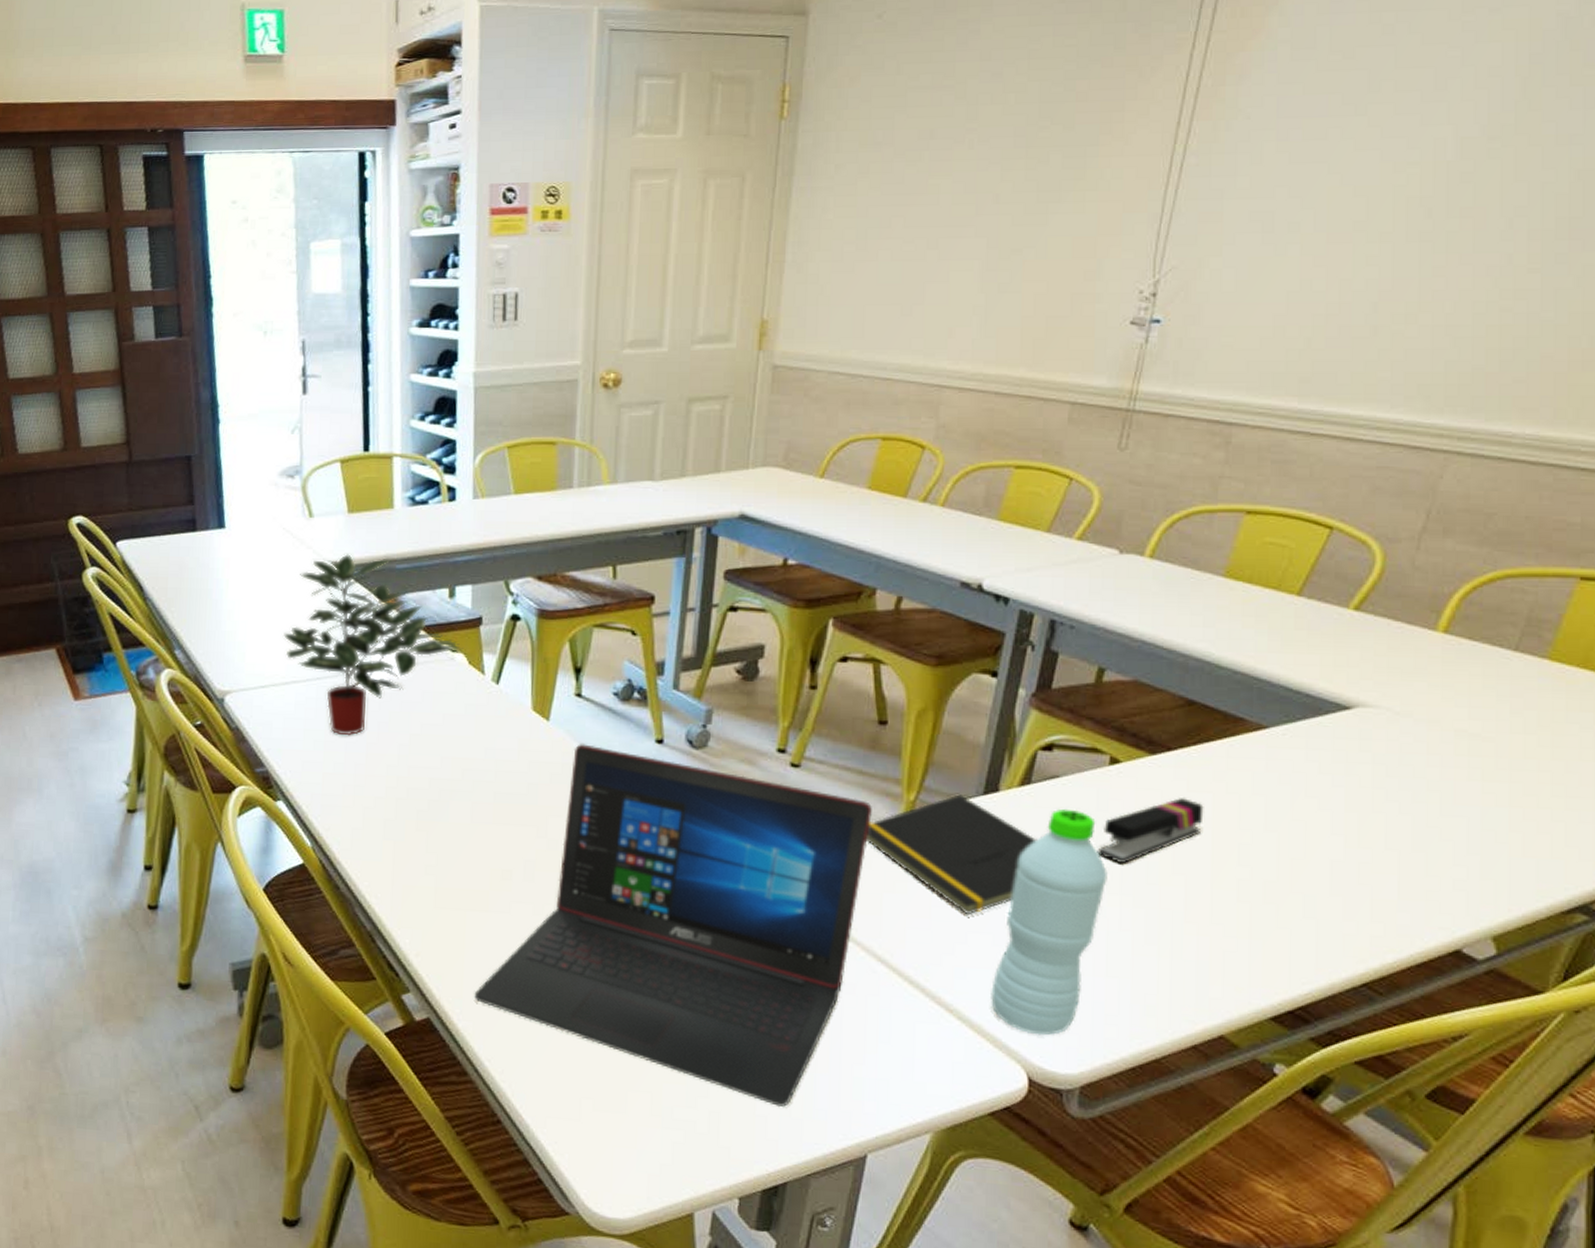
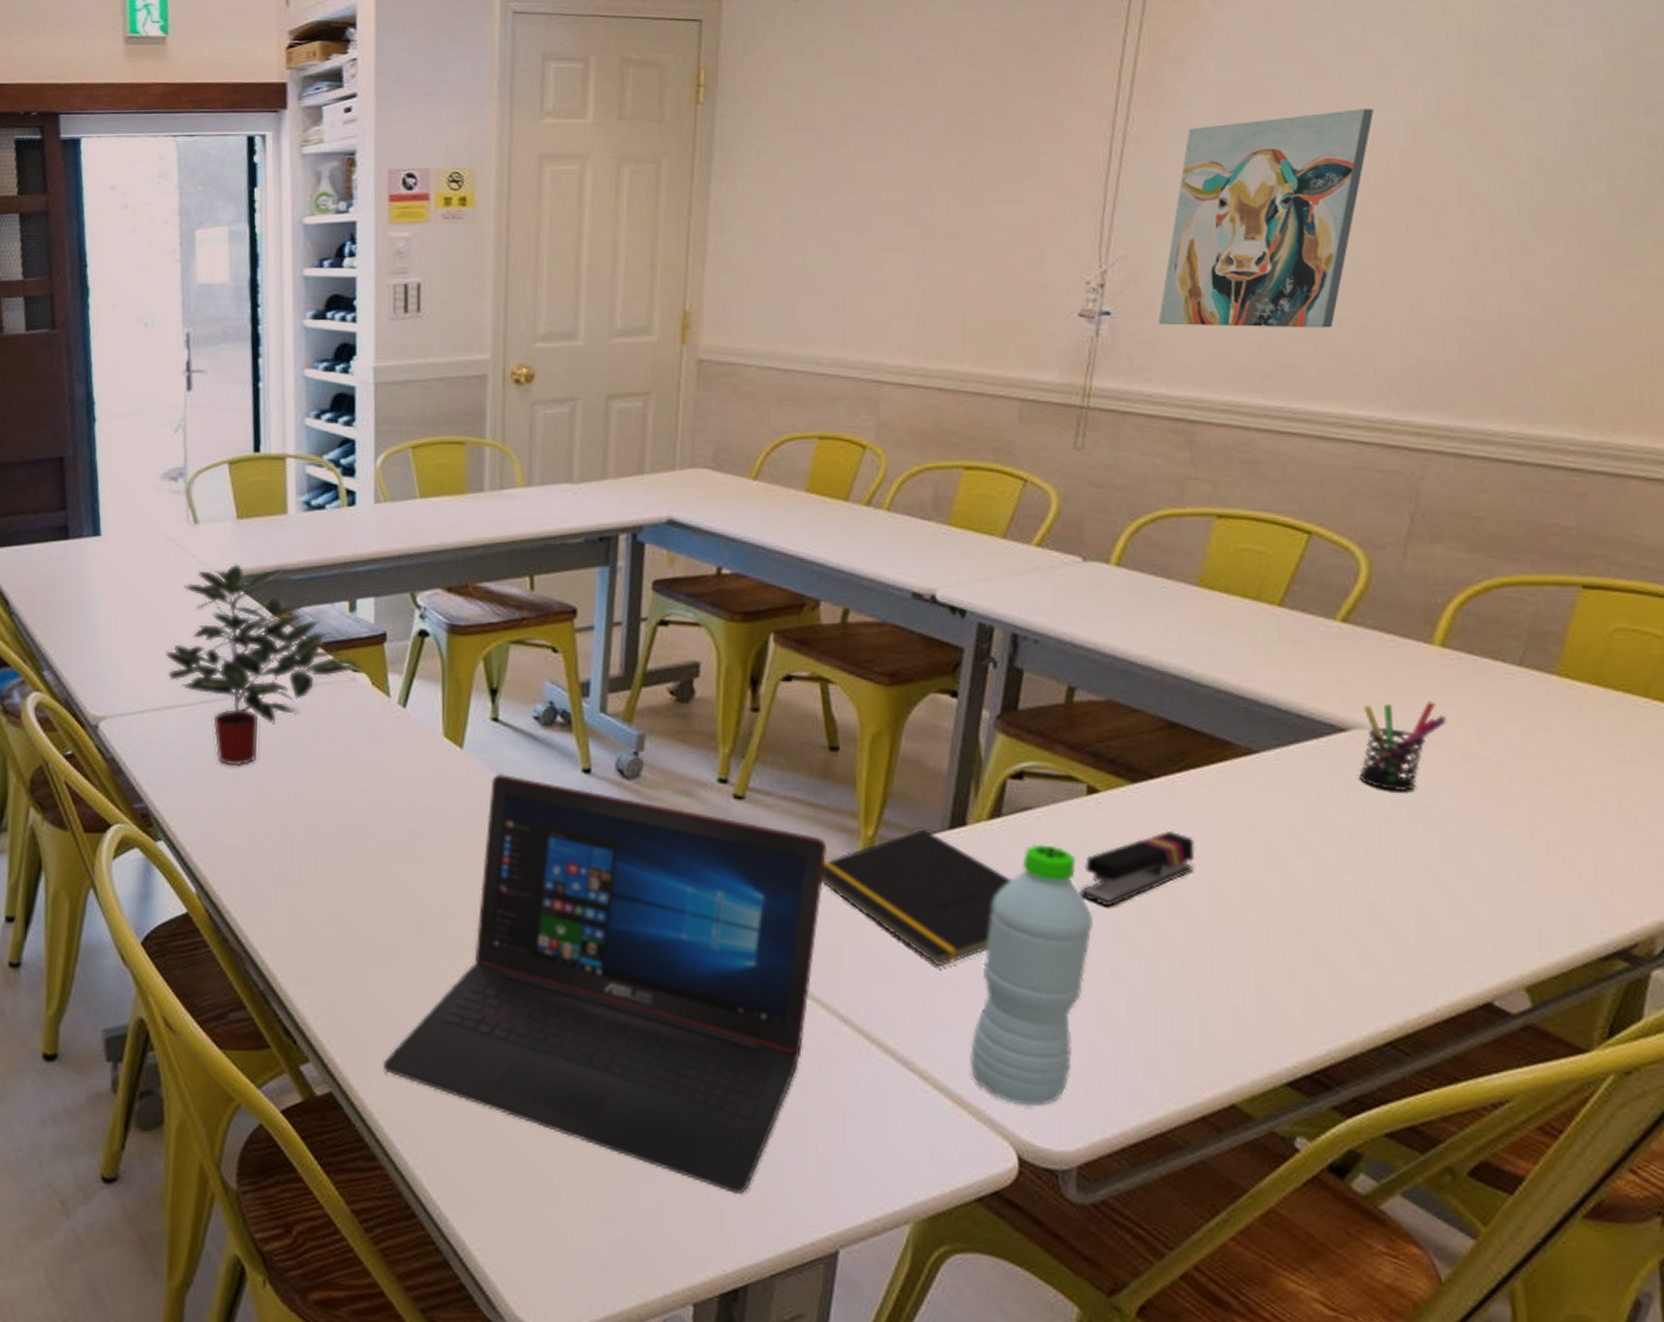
wall art: none [1205,122,1425,335] -> present [1158,109,1374,328]
pen holder: none [1359,682,1442,765] -> present [1359,701,1446,793]

